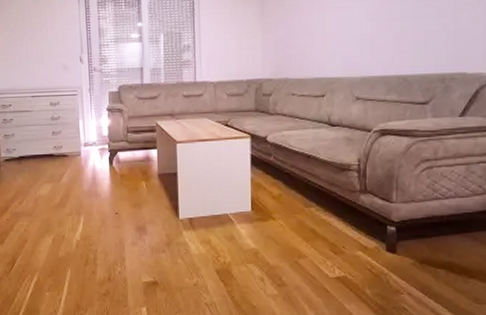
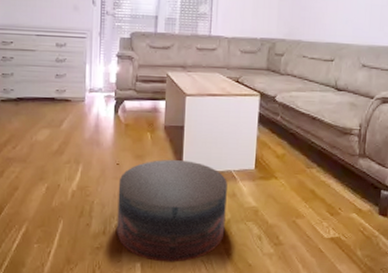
stool: none [119,206,226,306] -> present [117,160,228,262]

